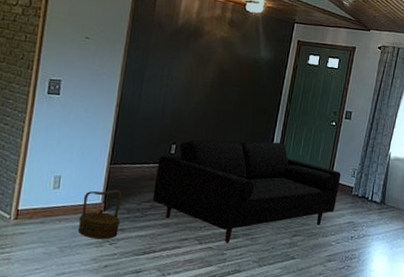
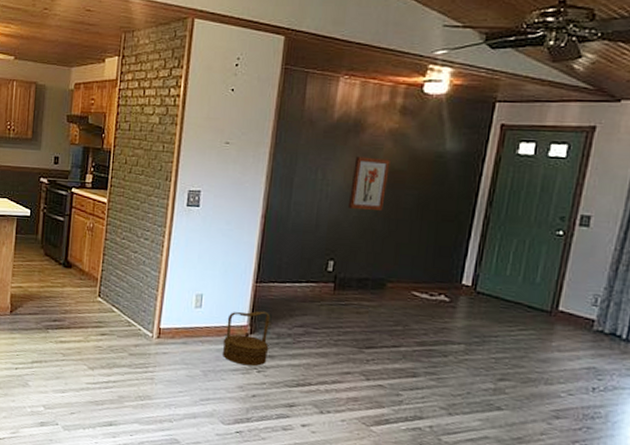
sofa: present [152,140,341,243] -> none [306,255,574,382]
wall art: none [188,58,221,103] -> present [349,156,391,211]

